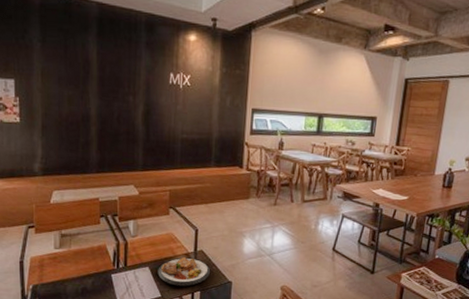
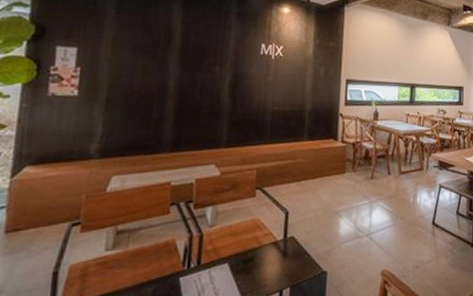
plate: present [158,257,211,287] -> none [239,246,303,284]

